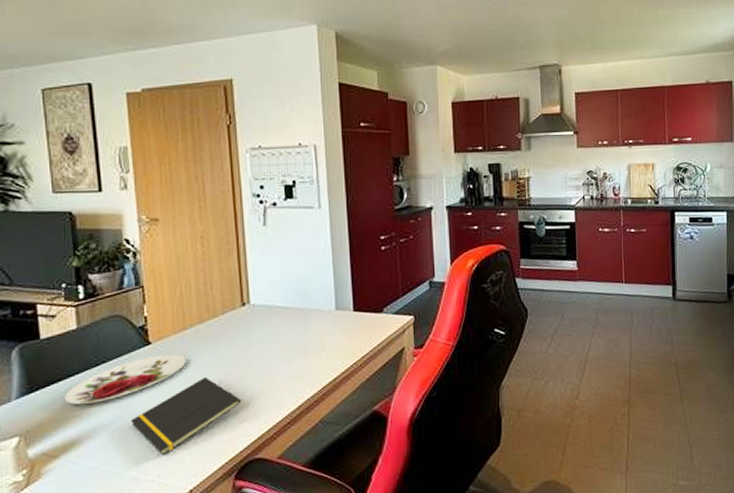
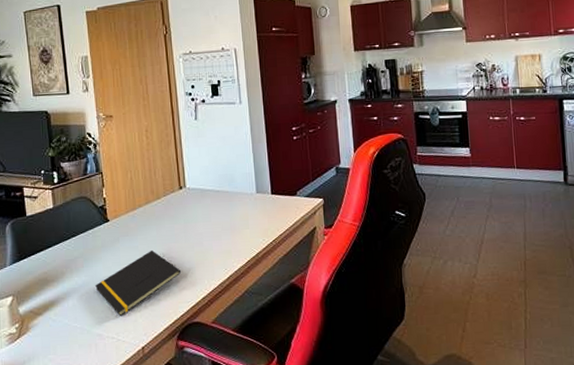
plate: present [64,353,186,405] -> none [44,230,137,271]

